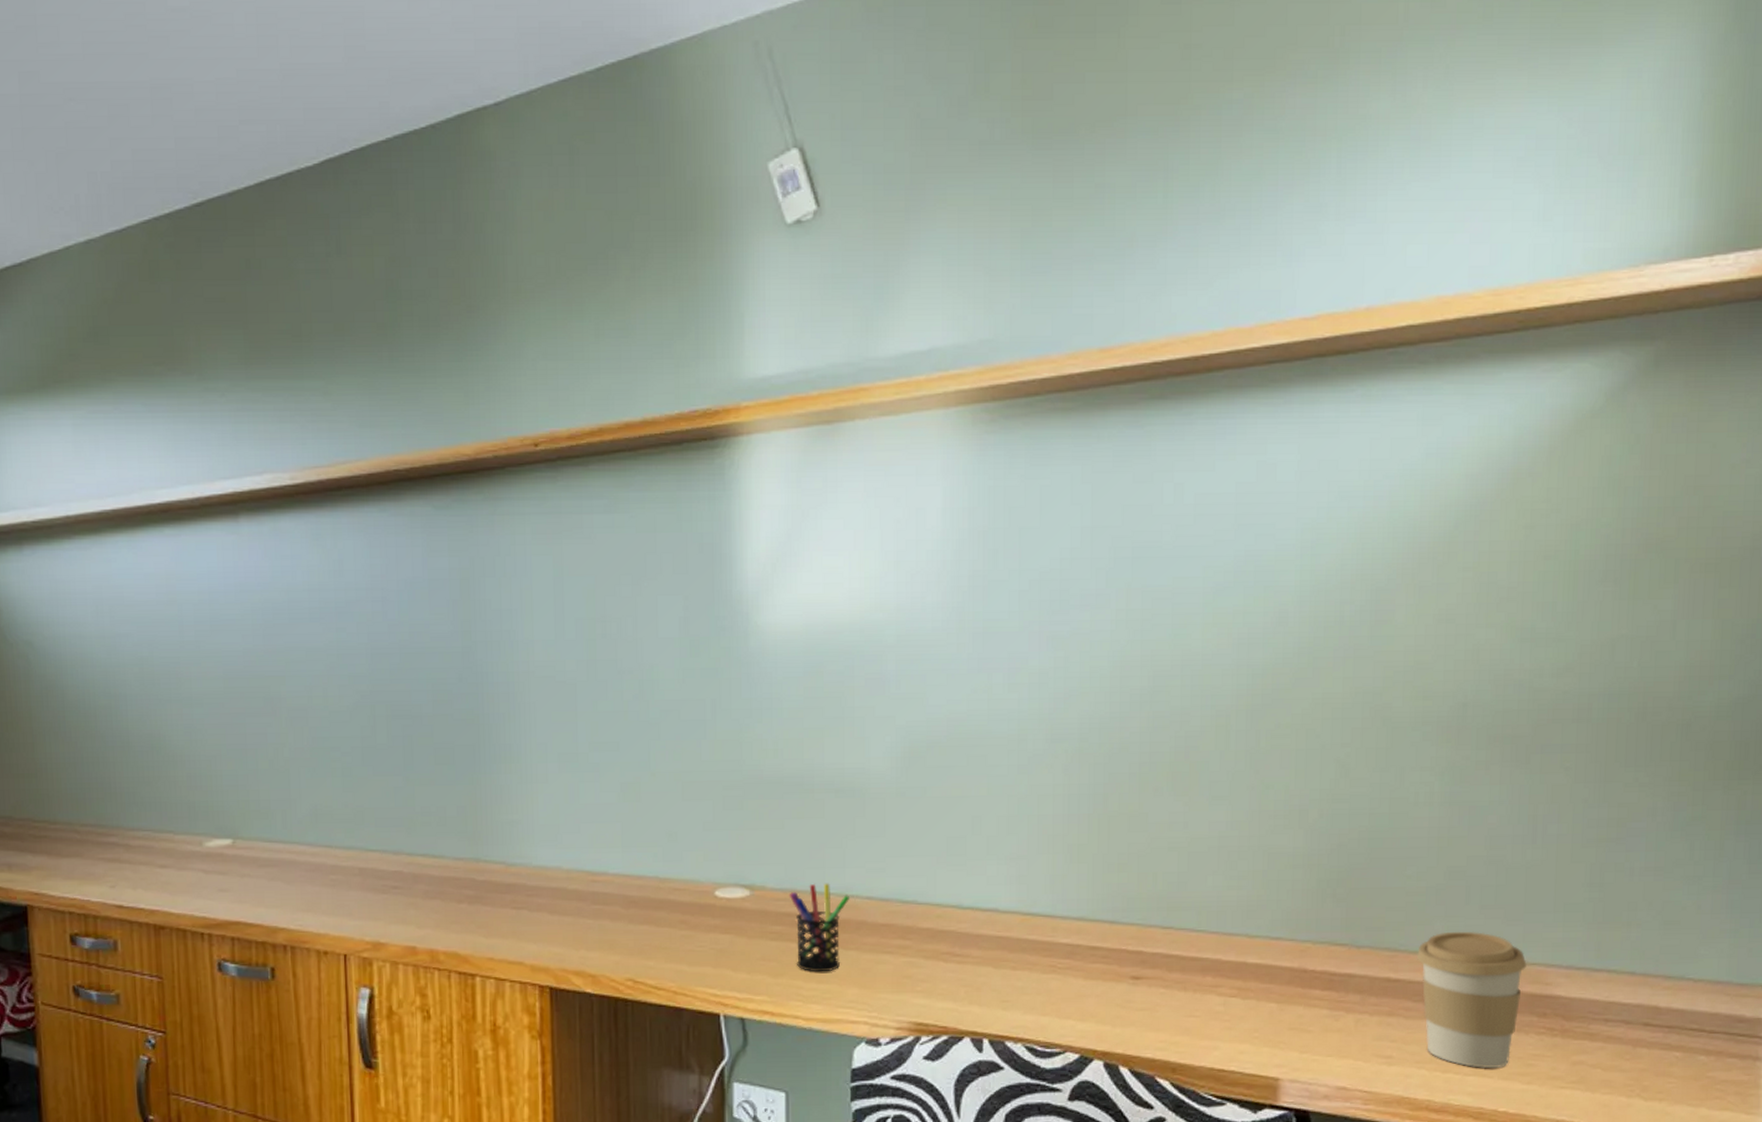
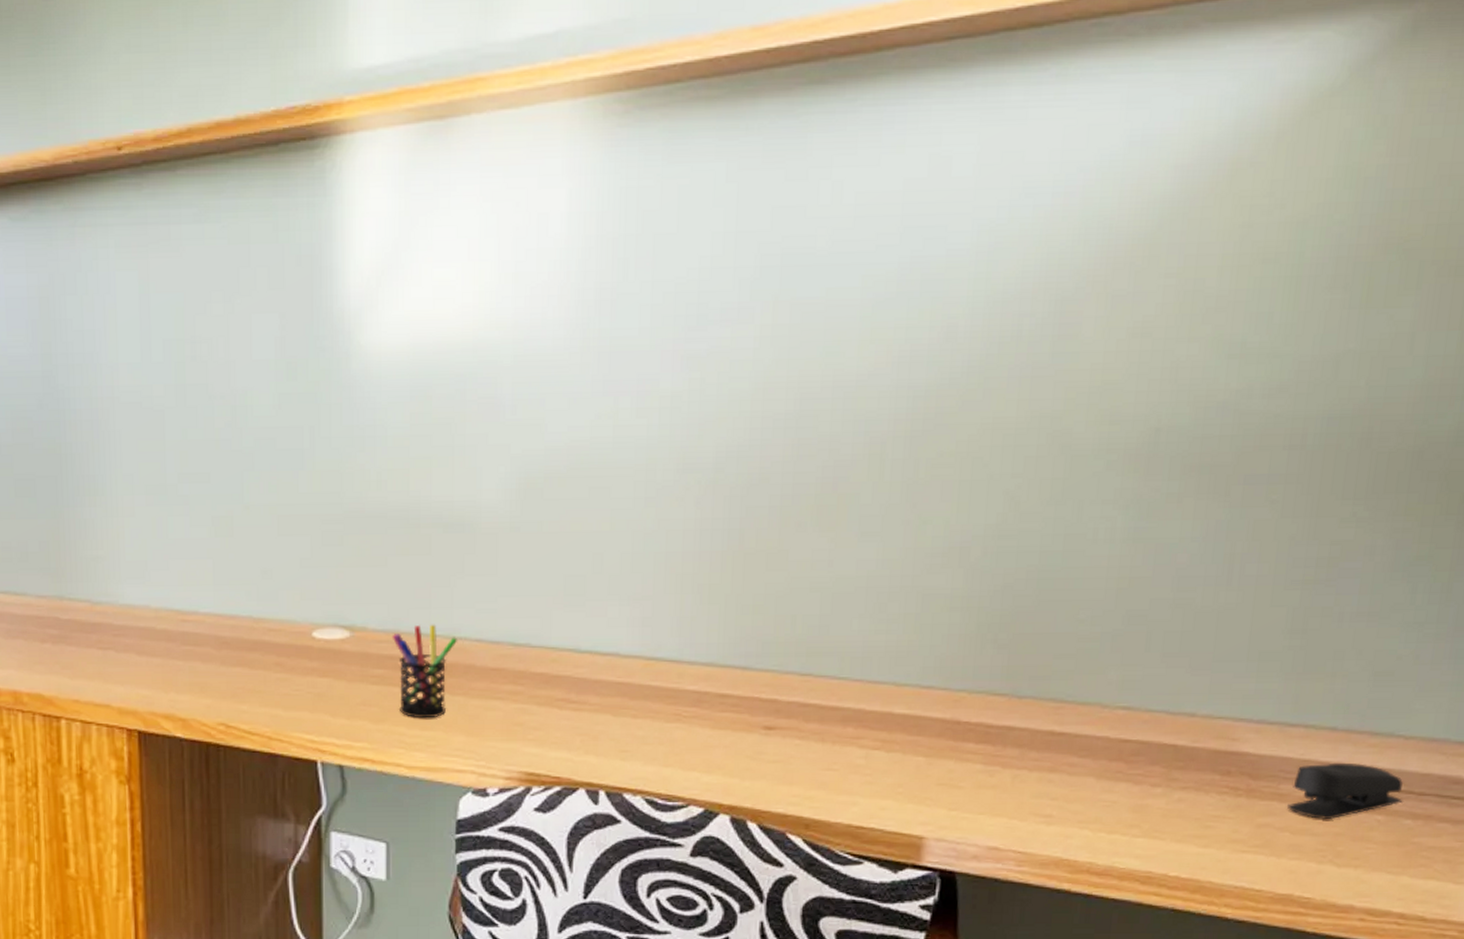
coffee cup: present [1417,931,1528,1068] -> none [1086,681,1213,829]
stapler: none [1597,1004,1696,1056] -> present [1287,762,1404,819]

